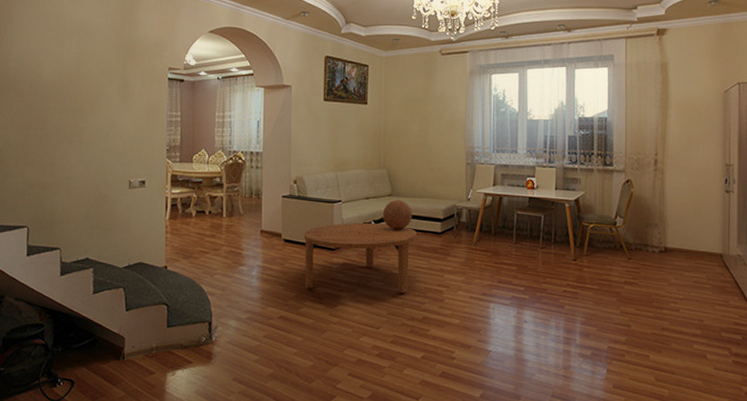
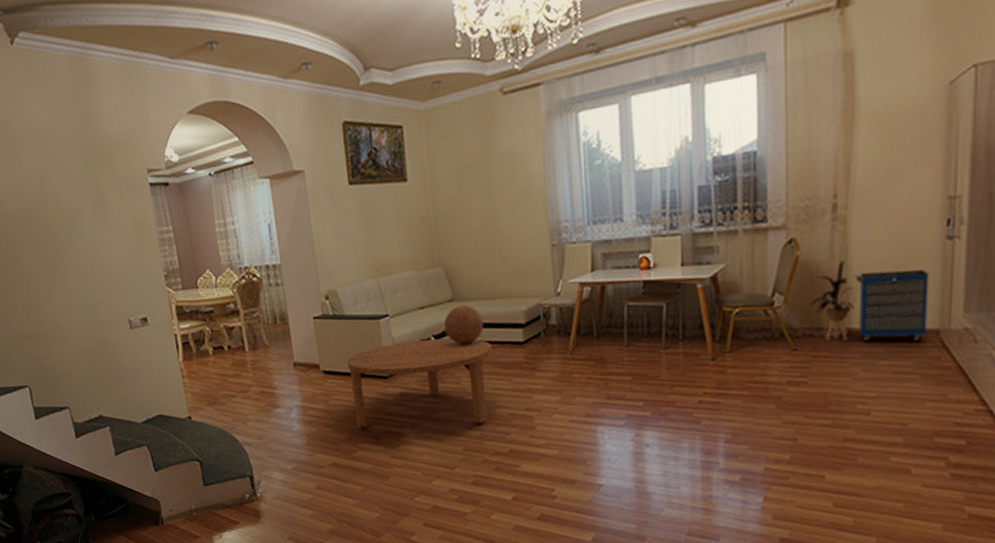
house plant: none [638,198,670,255] -> present [807,259,857,341]
cabinet: none [668,208,715,262] -> present [854,269,929,343]

